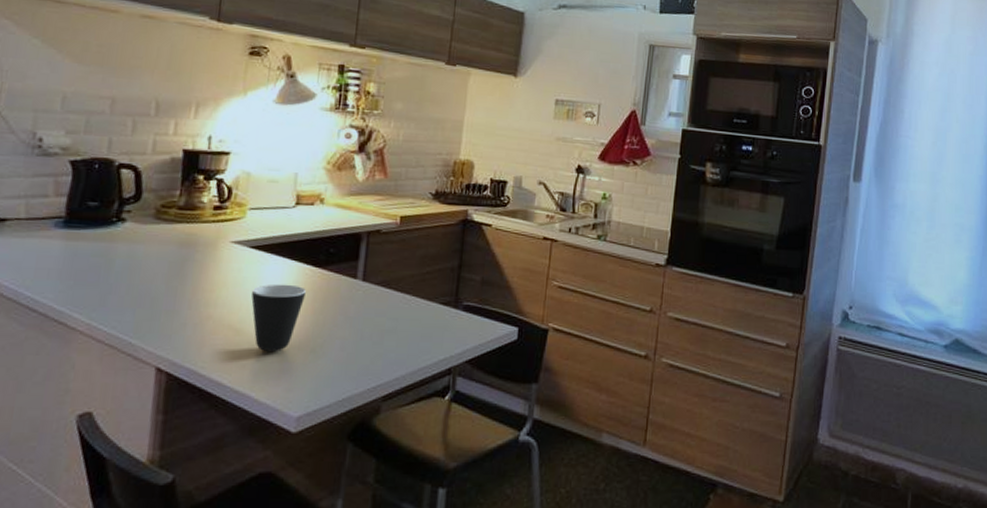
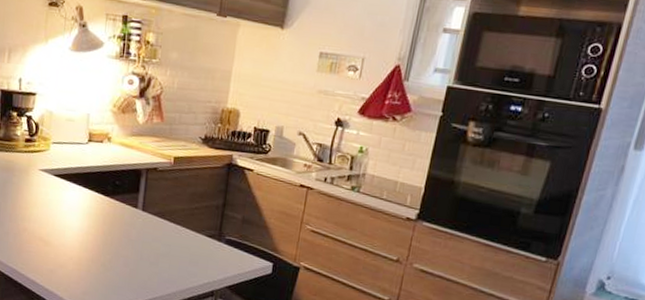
mug: present [251,284,306,352] -> none [56,207,97,262]

